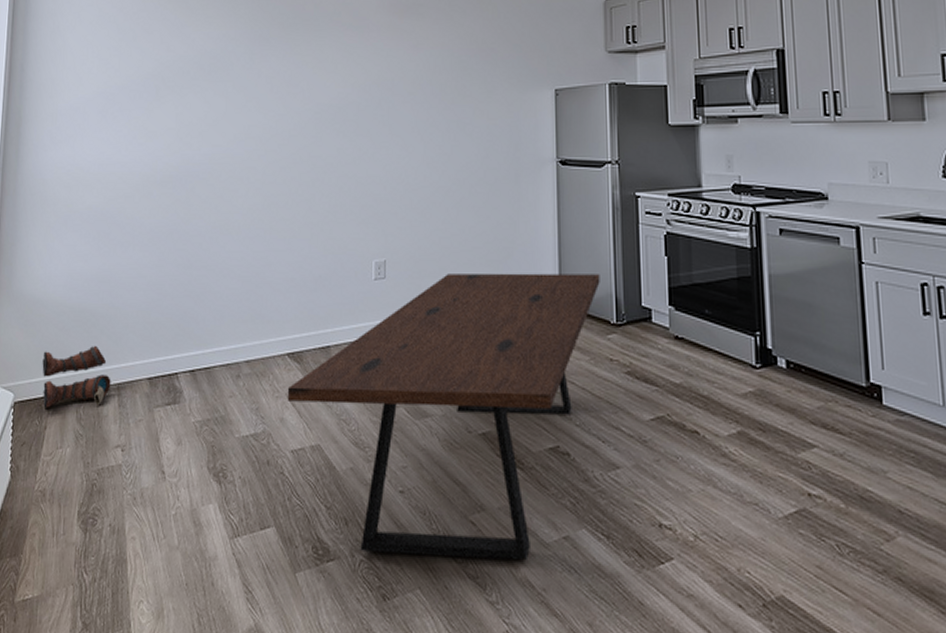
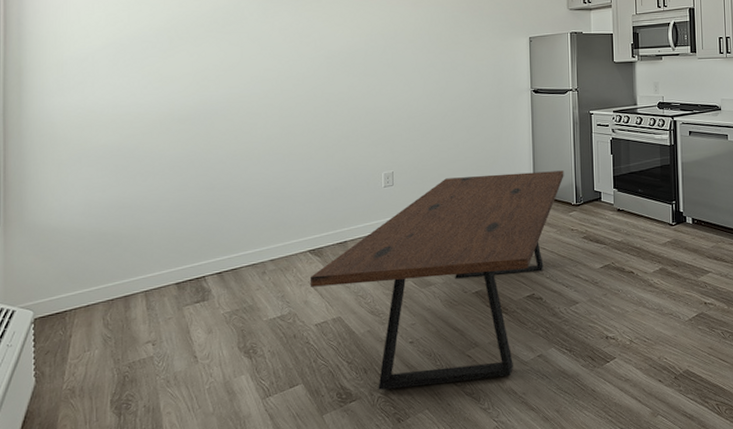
boots: present [42,346,111,408] -> none [63,262,138,320]

